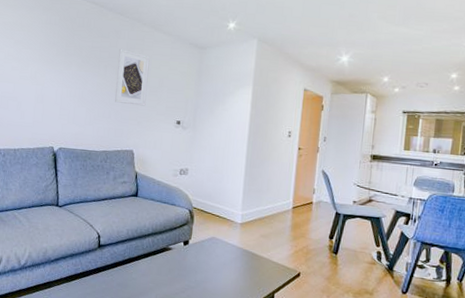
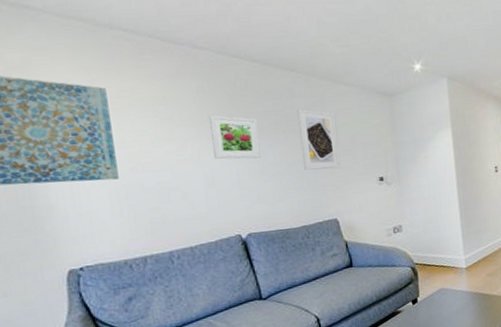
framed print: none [47,44,85,85] -> present [209,115,261,159]

